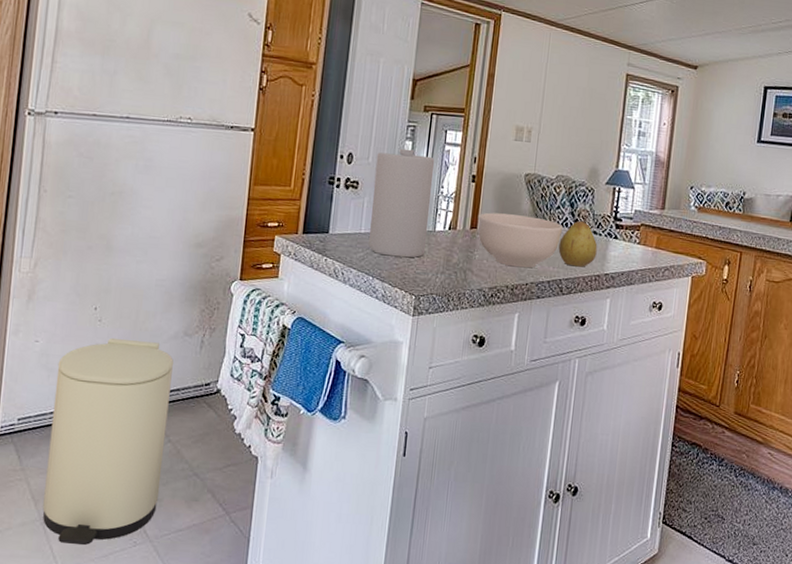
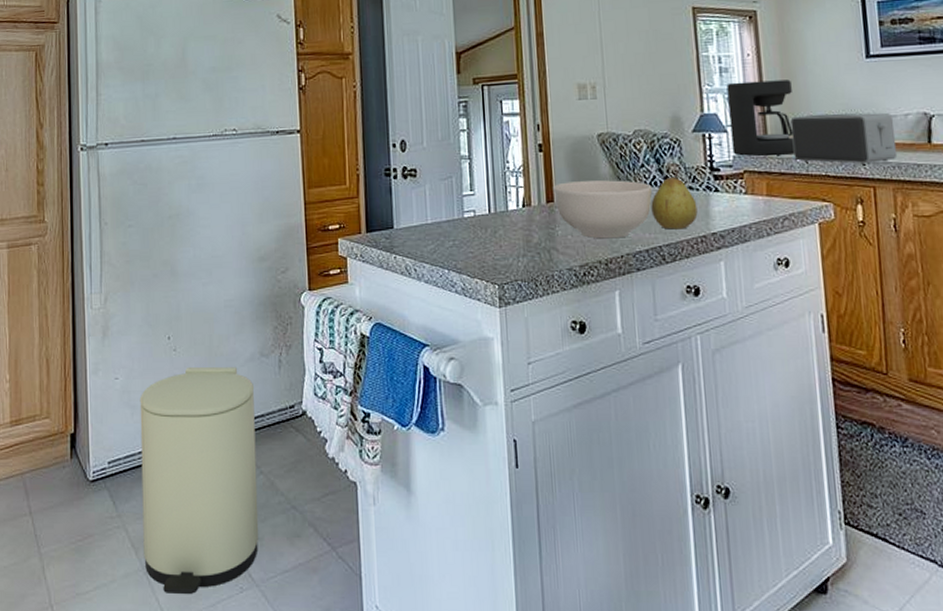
paper towel holder: present [368,148,435,258] -> none [431,126,501,245]
coffee maker: none [635,146,694,216] -> present [726,80,795,157]
toaster: none [684,183,768,233] -> present [790,112,898,164]

